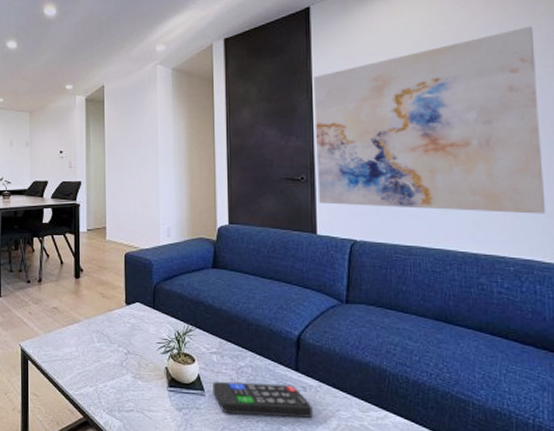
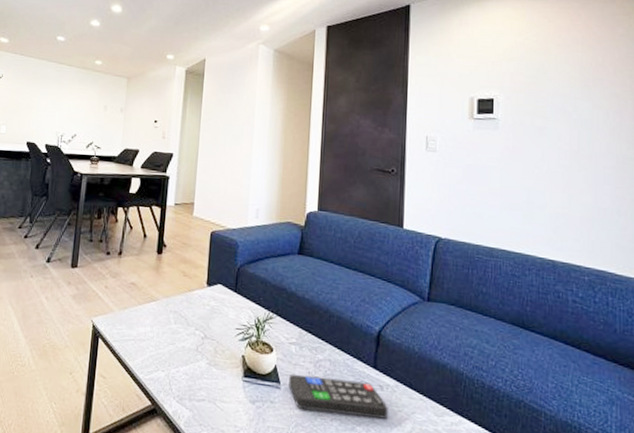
wall art: present [314,25,546,214] -> none [407,45,620,227]

